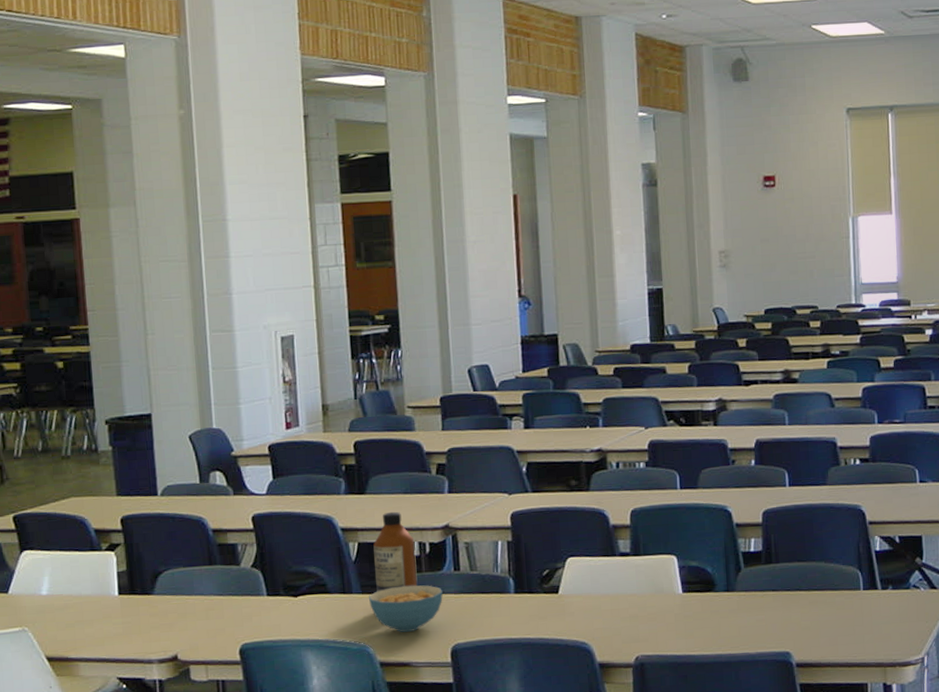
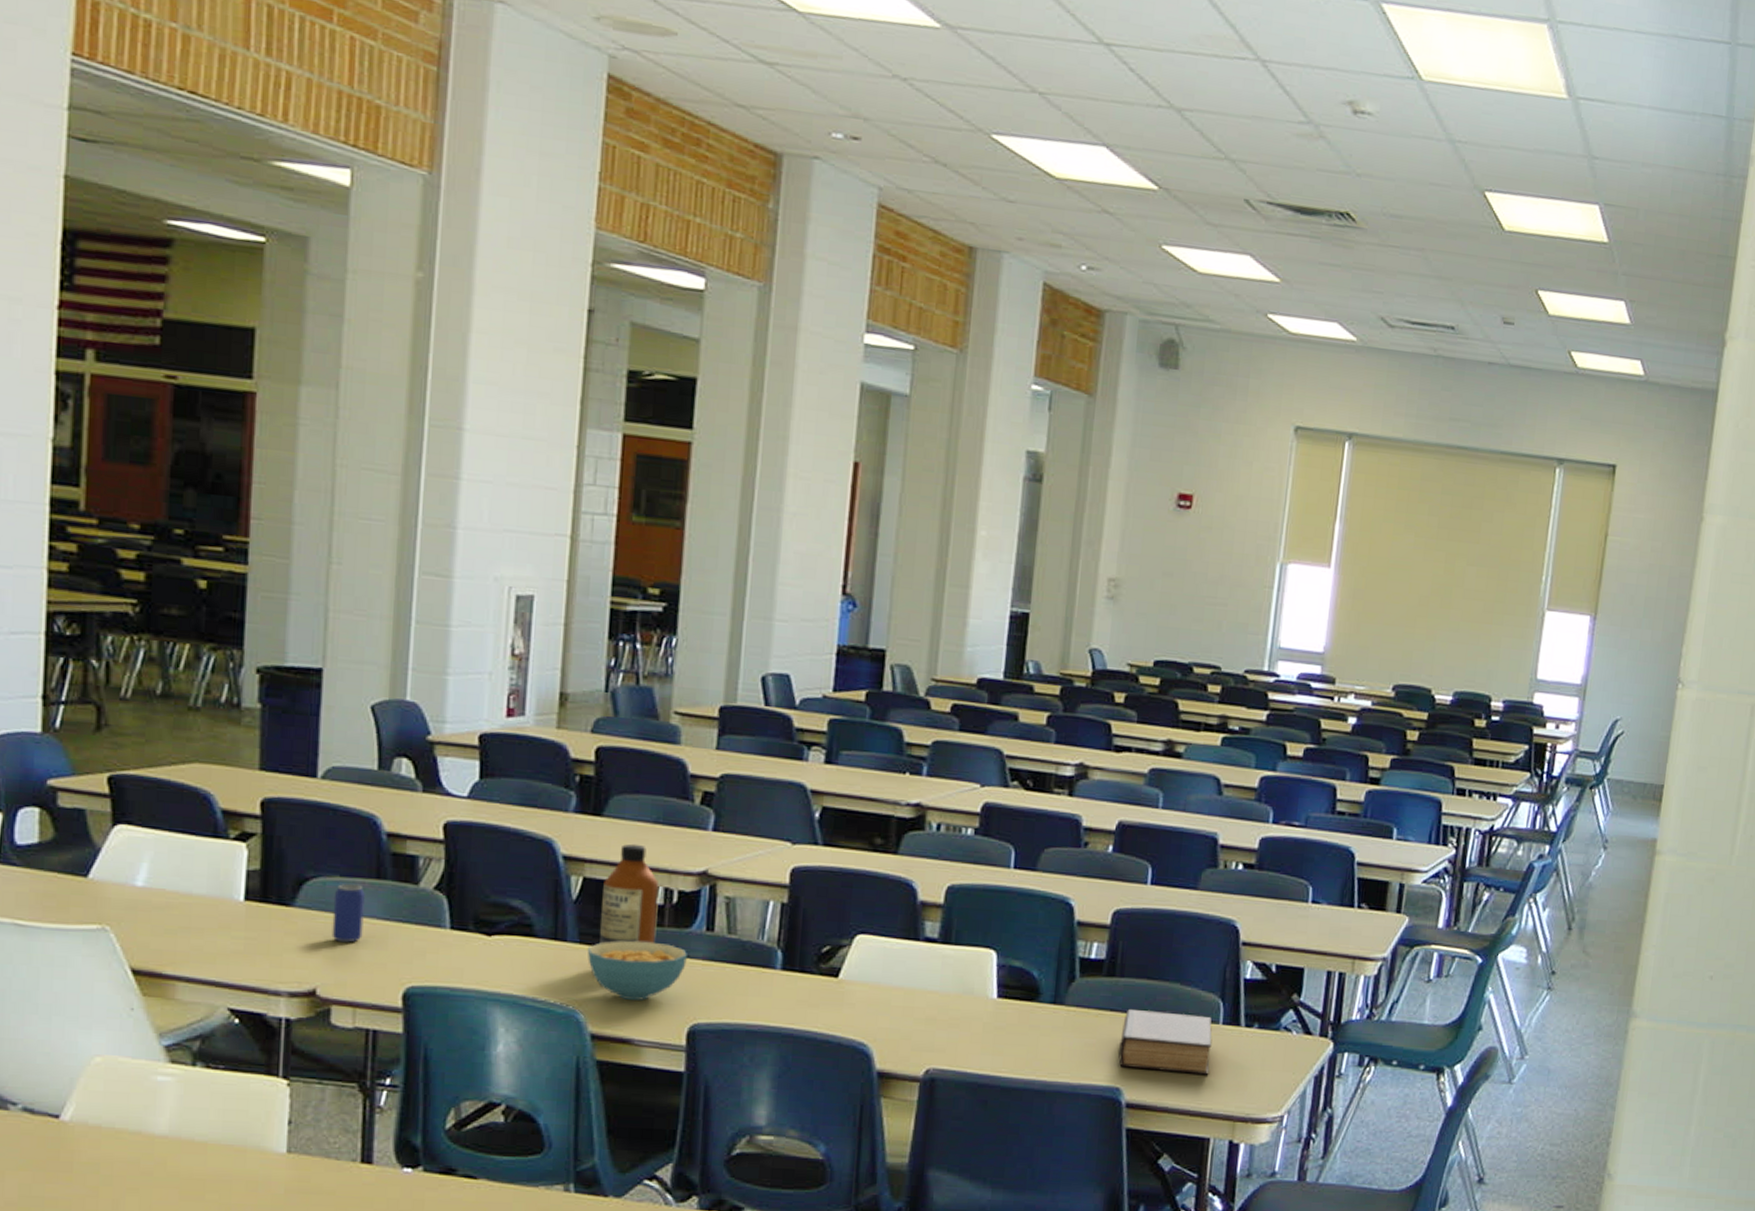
beverage can: none [180,572,205,617] -> present [331,884,365,943]
book: none [783,585,859,635] -> present [1118,1008,1213,1075]

